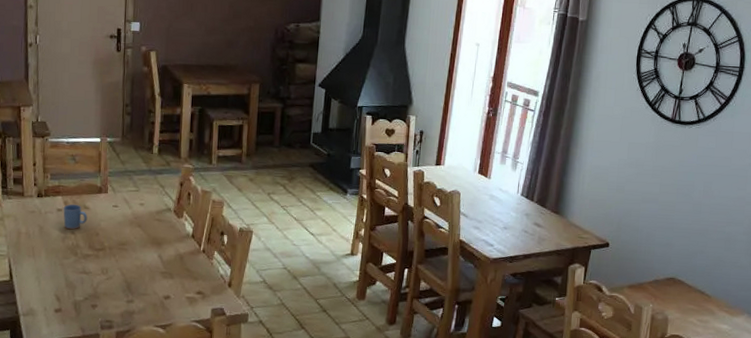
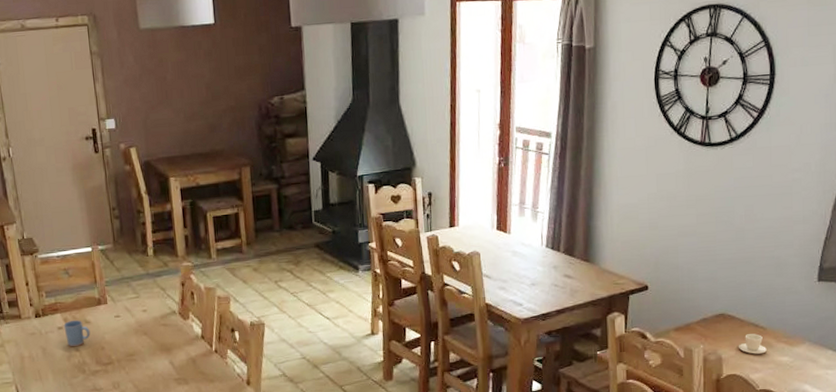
teacup: none [683,299,709,320] -> present [738,334,767,354]

